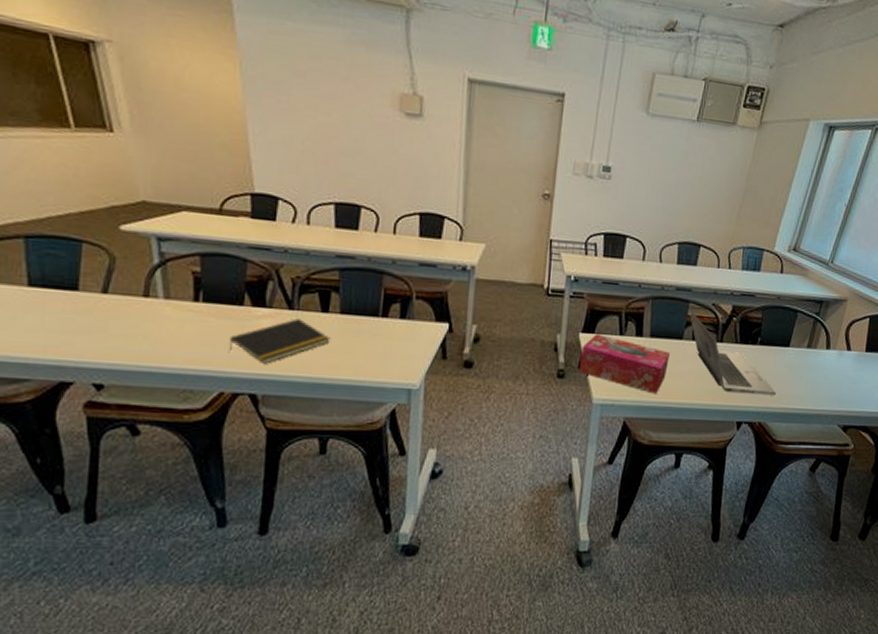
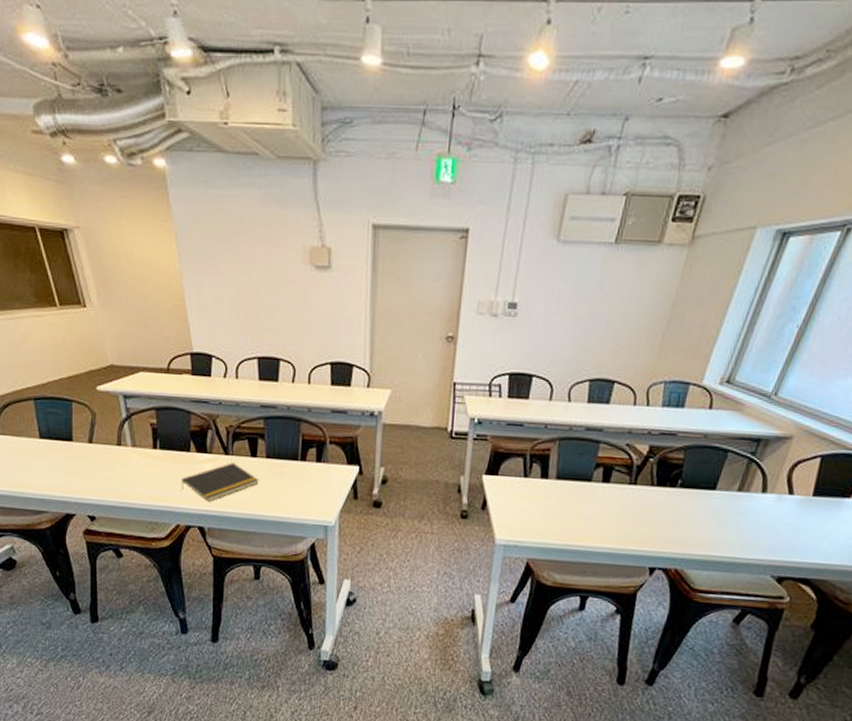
tissue box: present [578,334,670,394] -> none [481,476,577,537]
laptop: present [689,309,776,396] -> none [599,450,697,542]

